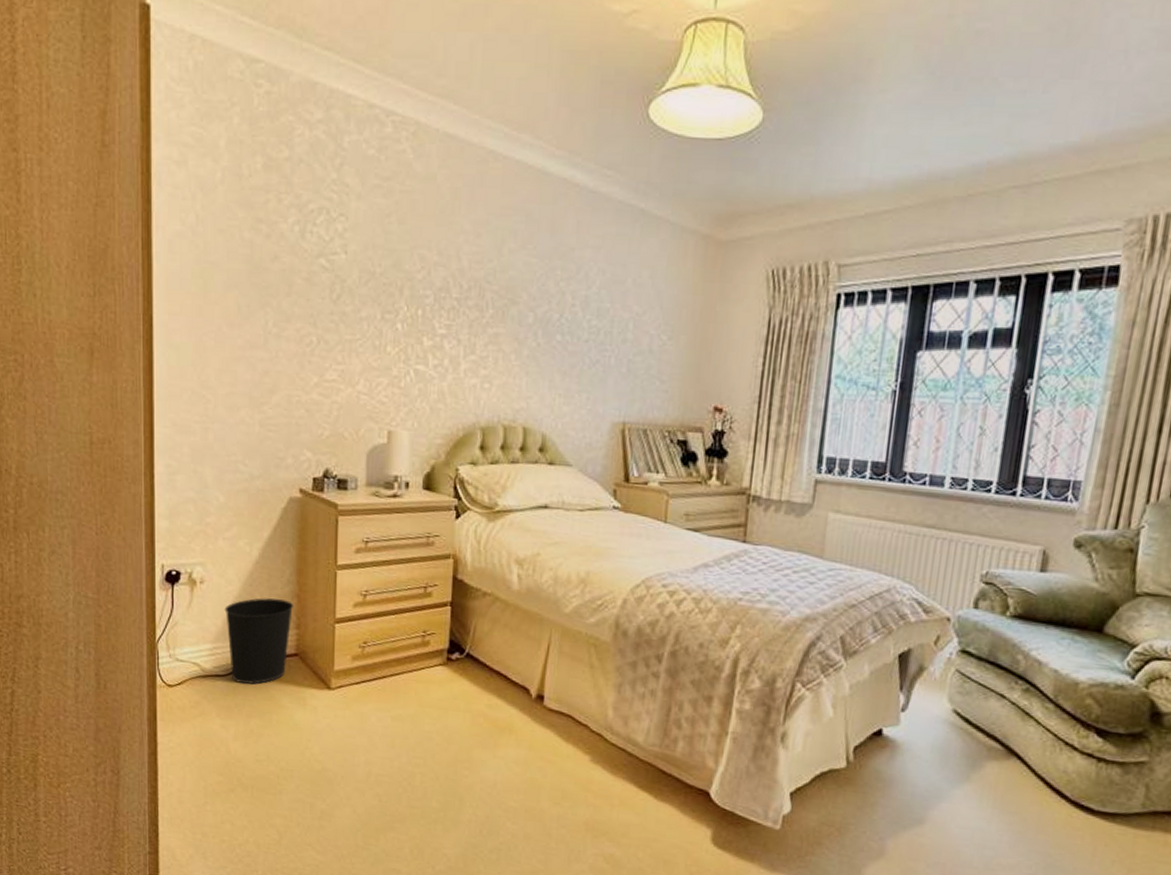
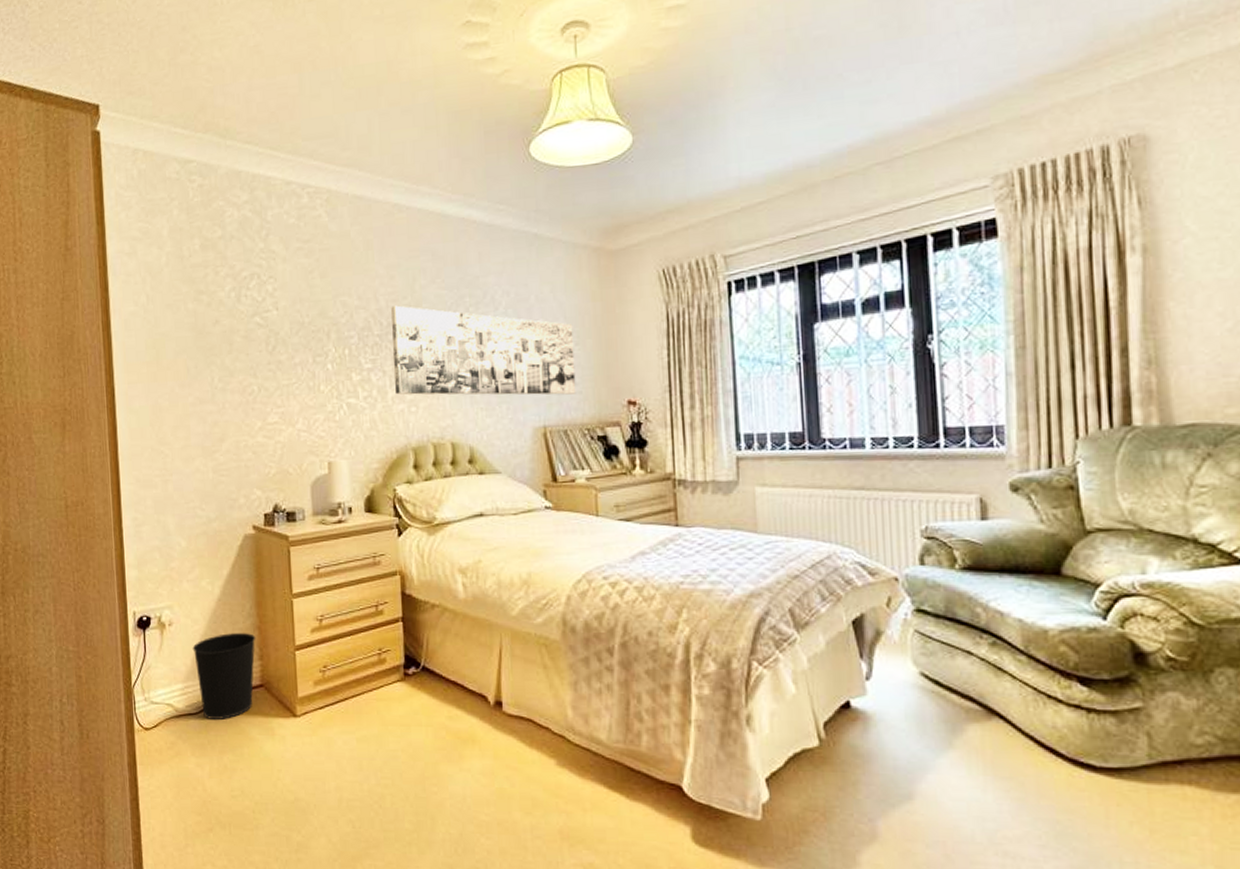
wall art: none [469,268,669,392] -> present [391,305,576,395]

